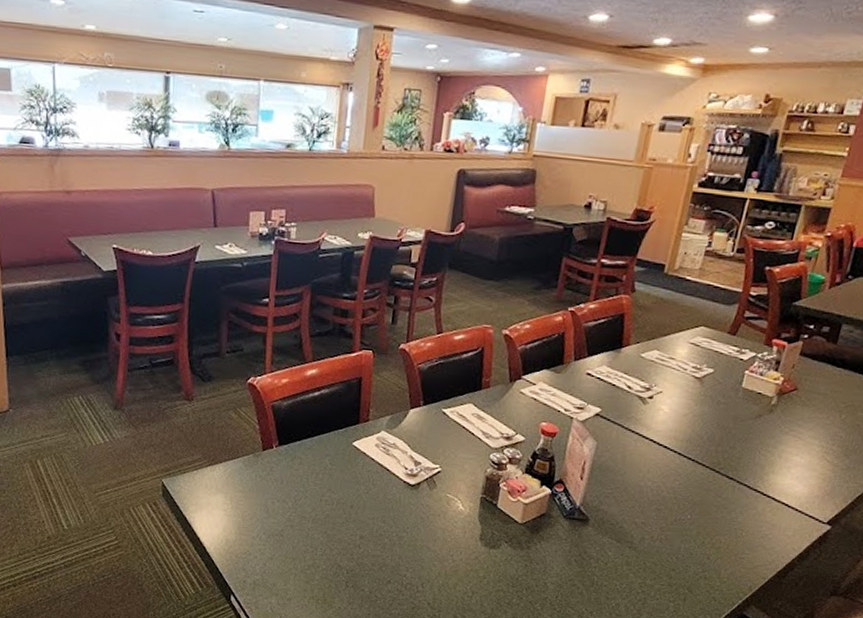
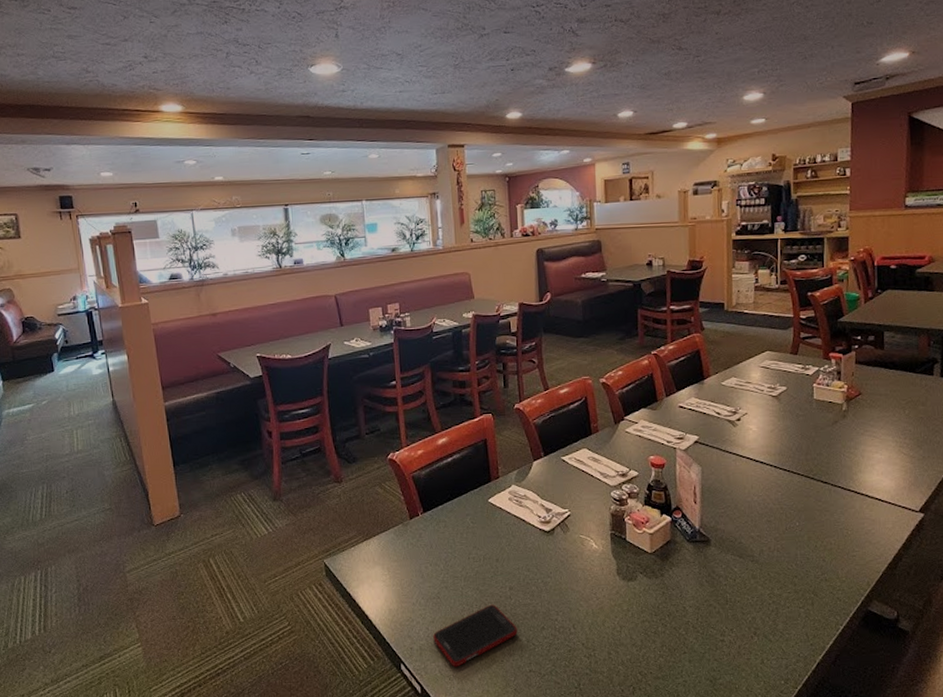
cell phone: none [269,550,362,607] -> present [433,604,518,667]

